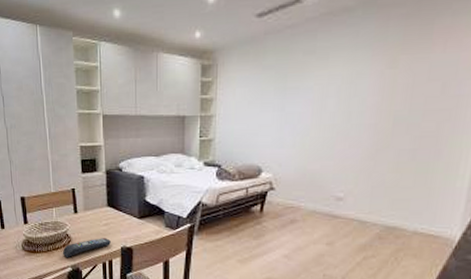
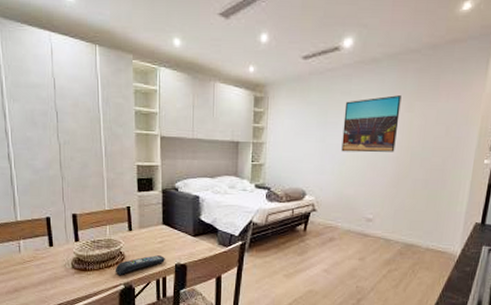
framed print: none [304,49,381,121] -> present [341,95,402,153]

